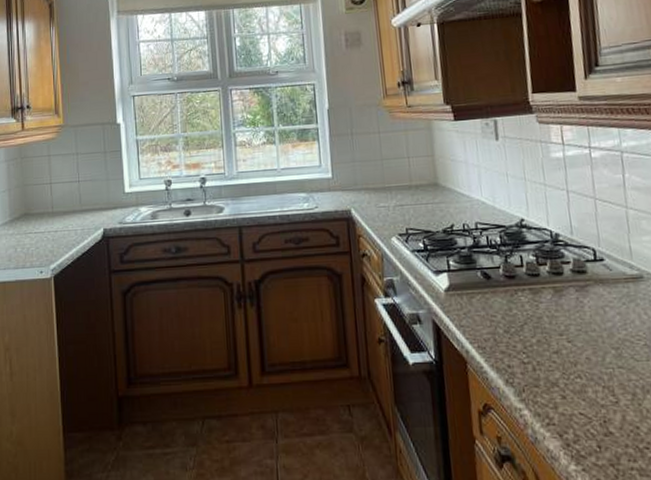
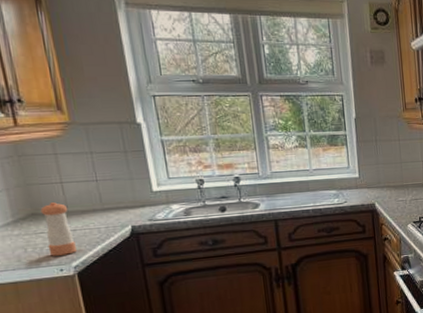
pepper shaker: none [32,203,55,257] -> present [40,202,77,256]

